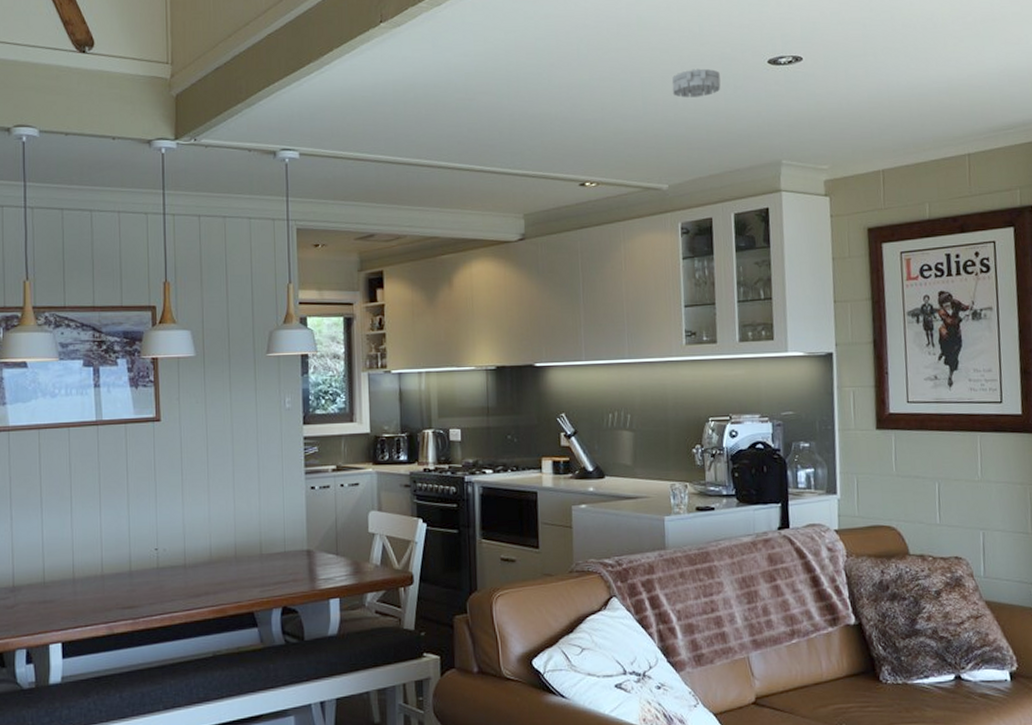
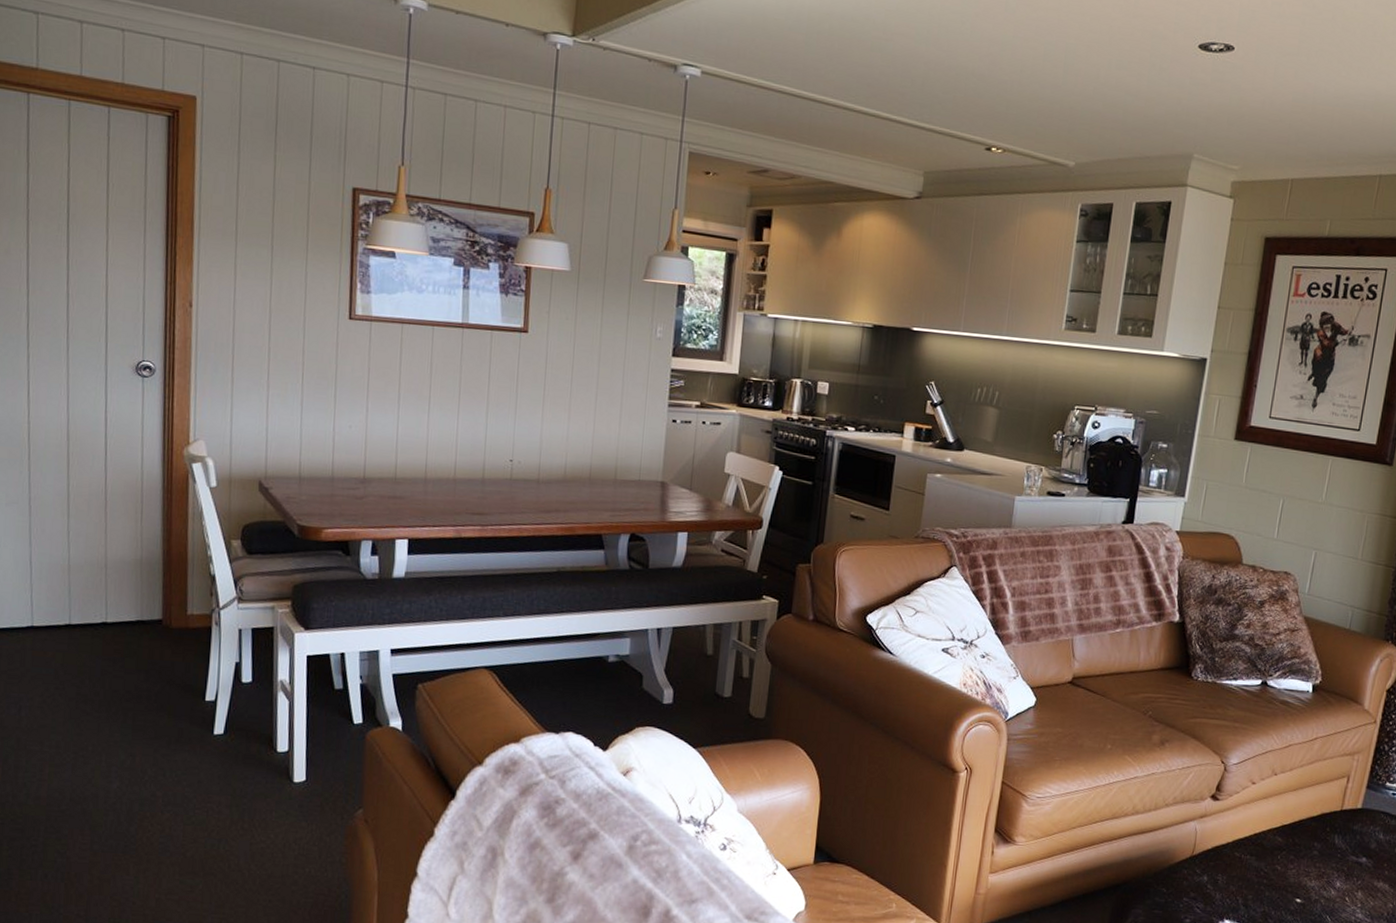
smoke detector: present [671,68,721,98] -> none [1096,42,1148,74]

